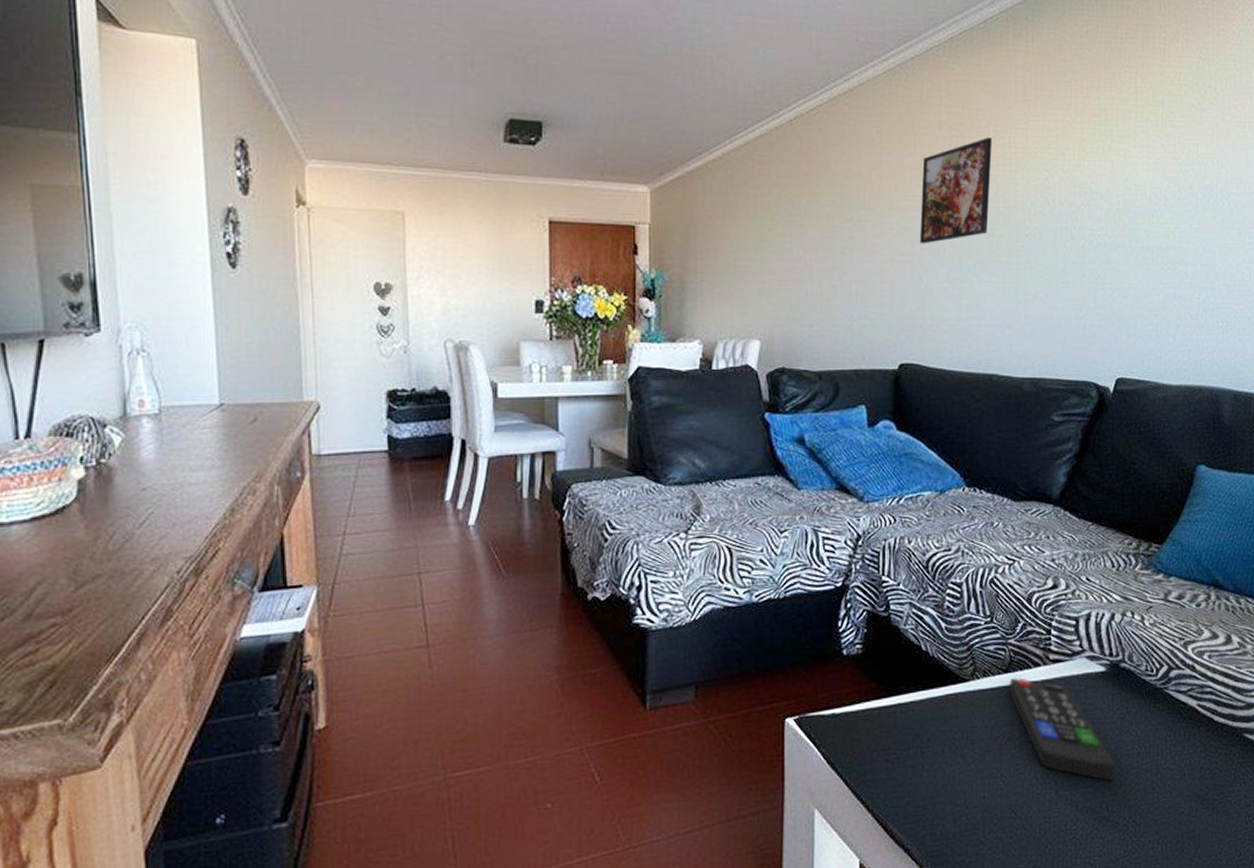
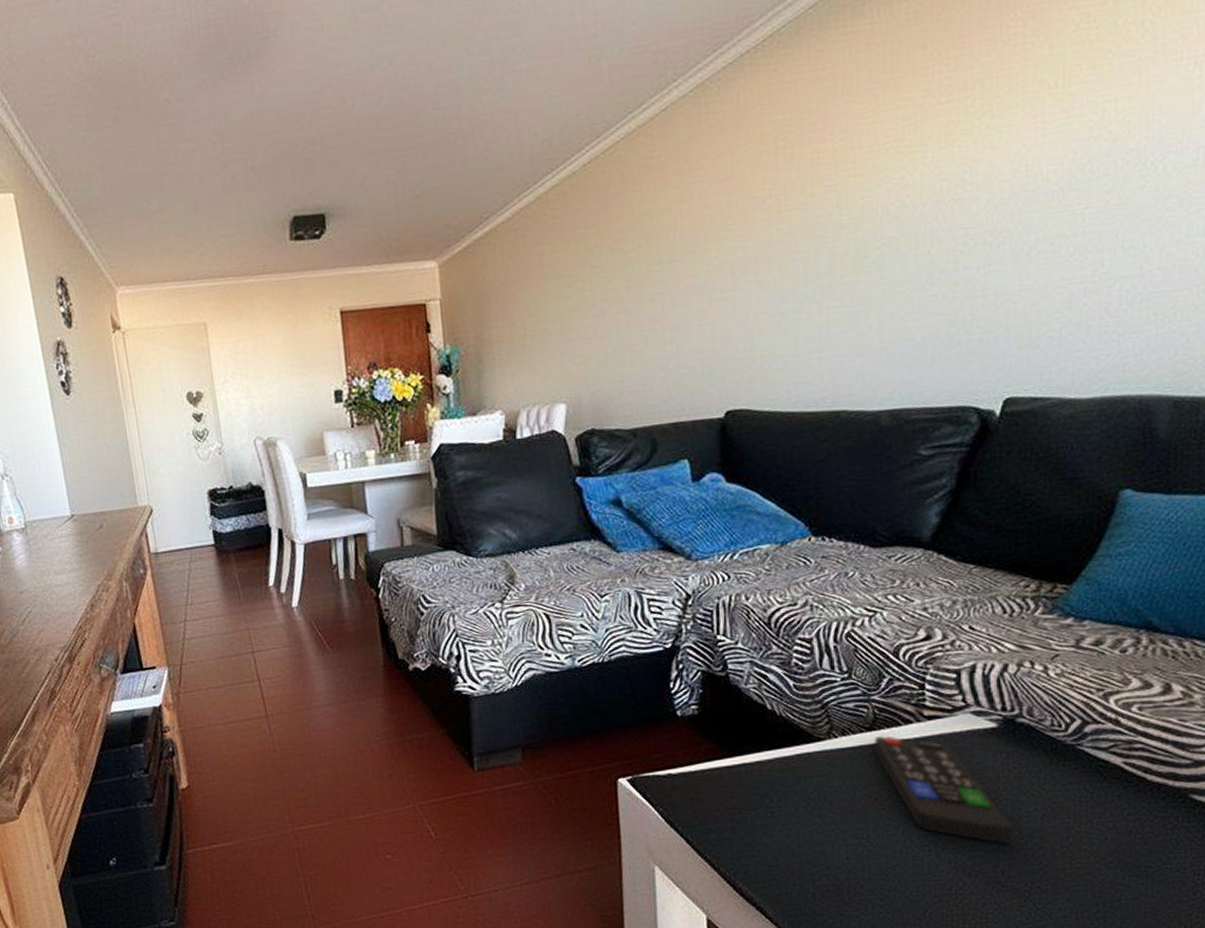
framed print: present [919,137,992,244] -> none [742,141,830,277]

